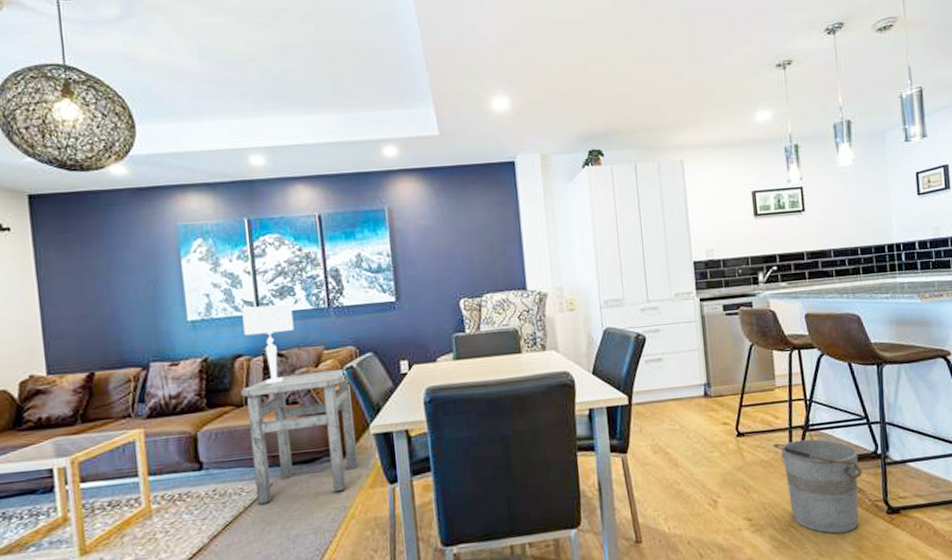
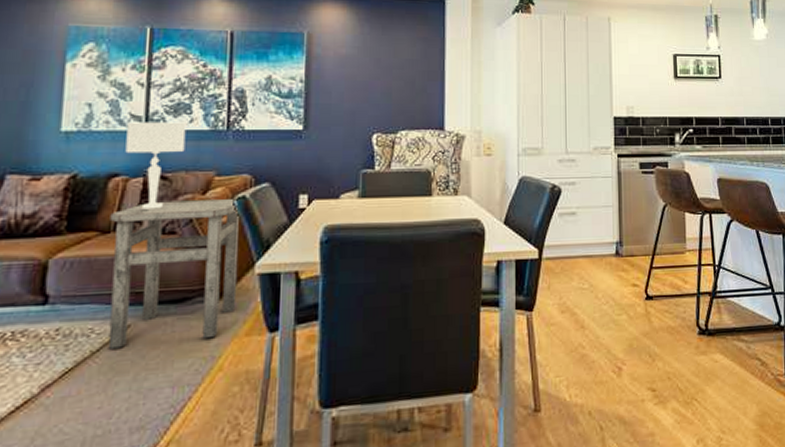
bucket: present [773,439,862,534] -> none [681,306,766,409]

